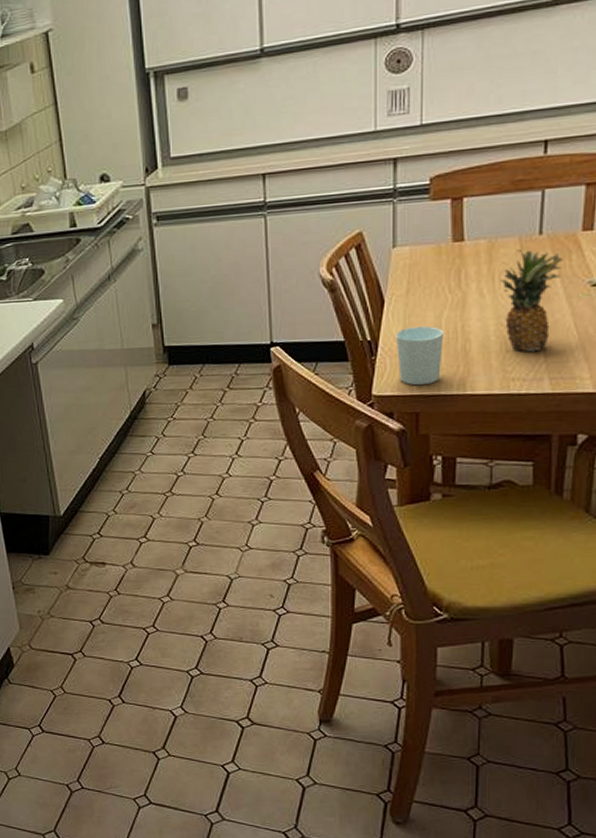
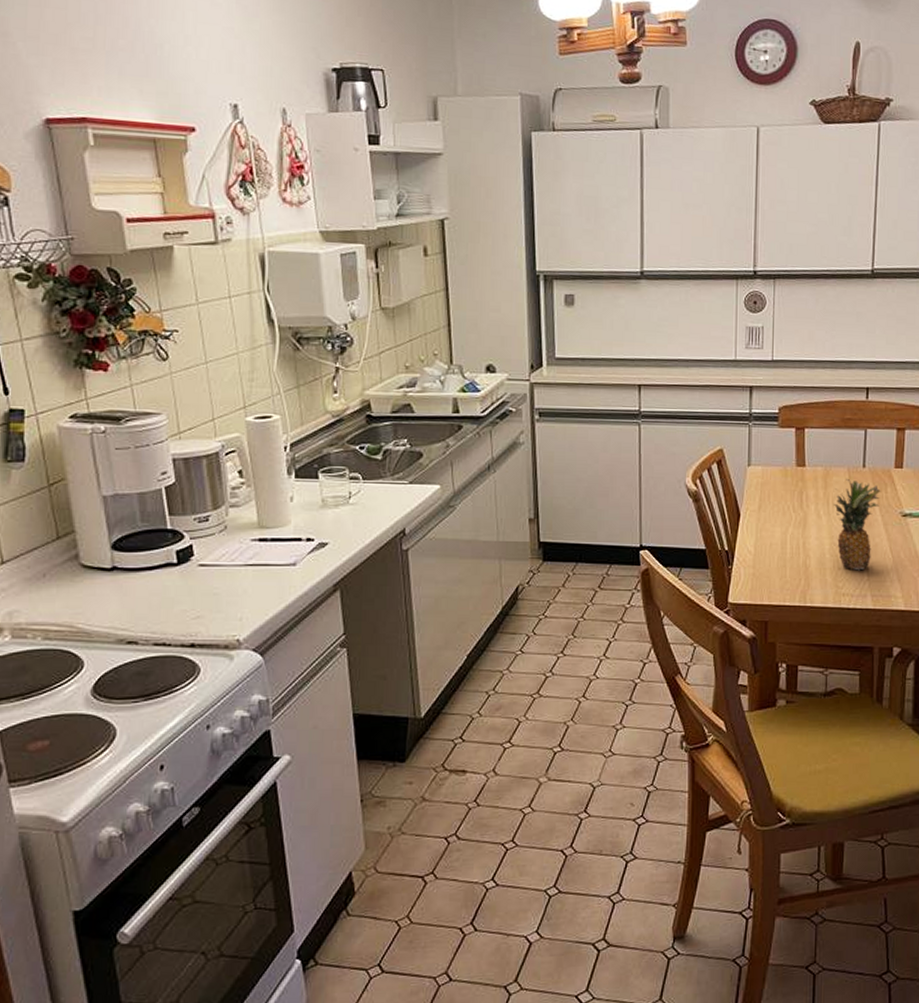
cup: present [395,325,443,386] -> none [749,540,788,596]

